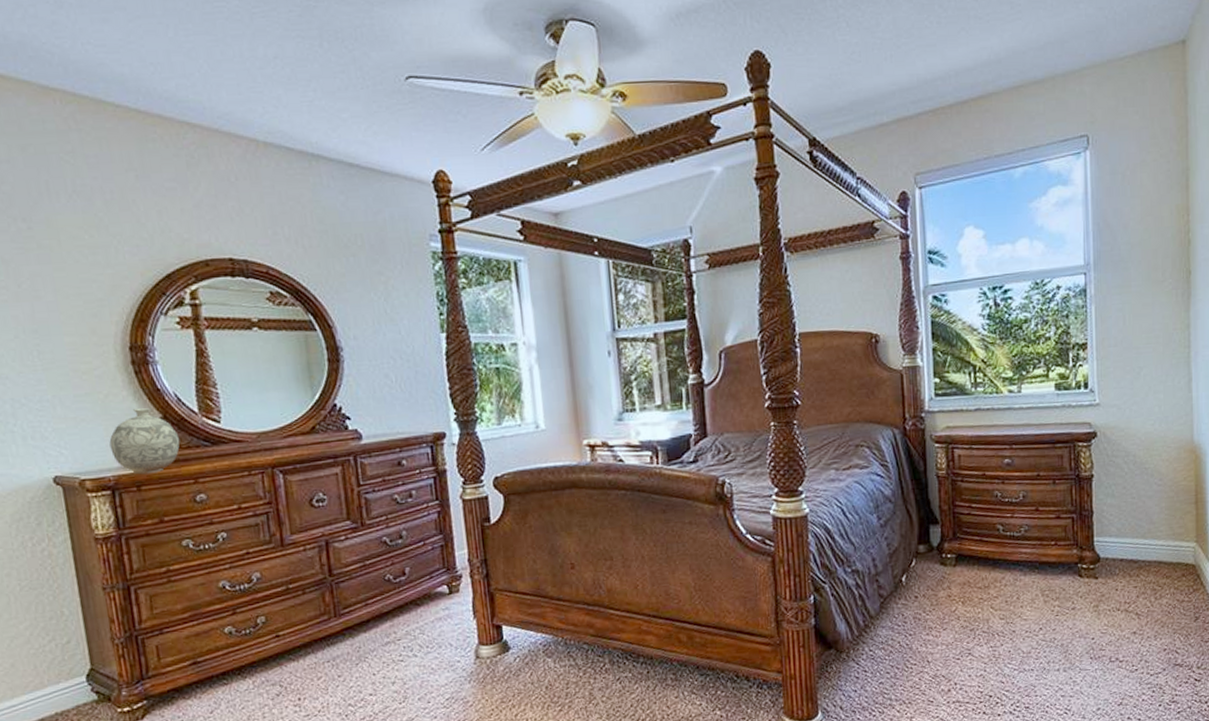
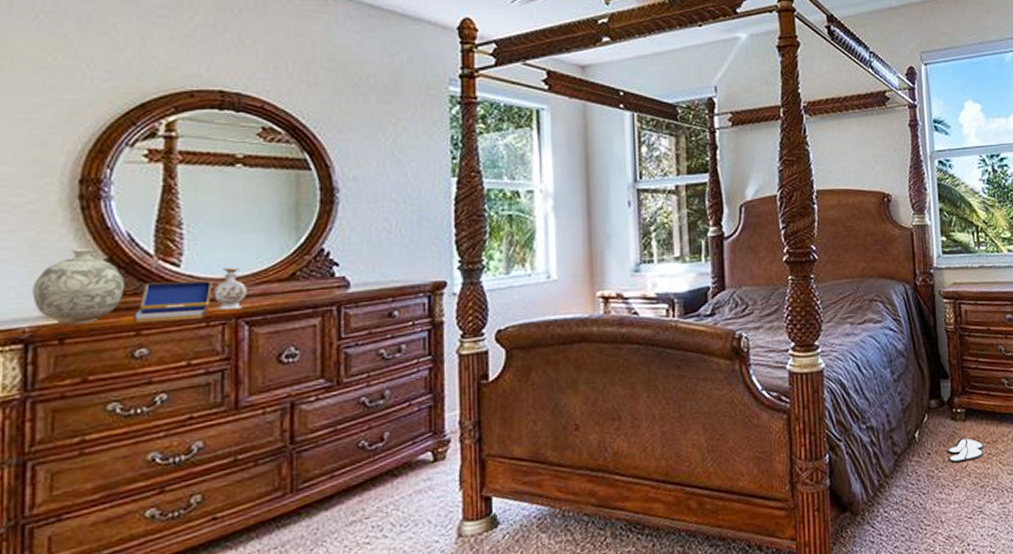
jewelry box: none [189,435,249,473] -> present [133,280,212,324]
perfume bottle: none [249,422,278,461] -> present [212,267,247,311]
slippers: none [936,583,975,607] -> present [948,438,984,463]

